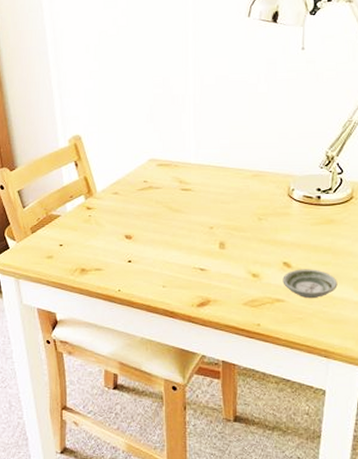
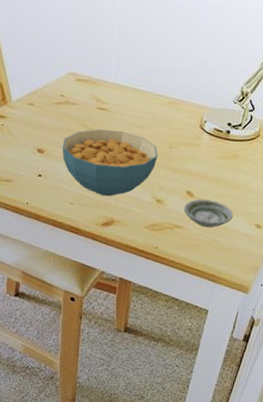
cereal bowl: none [149,208,248,276] -> present [62,129,158,197]

